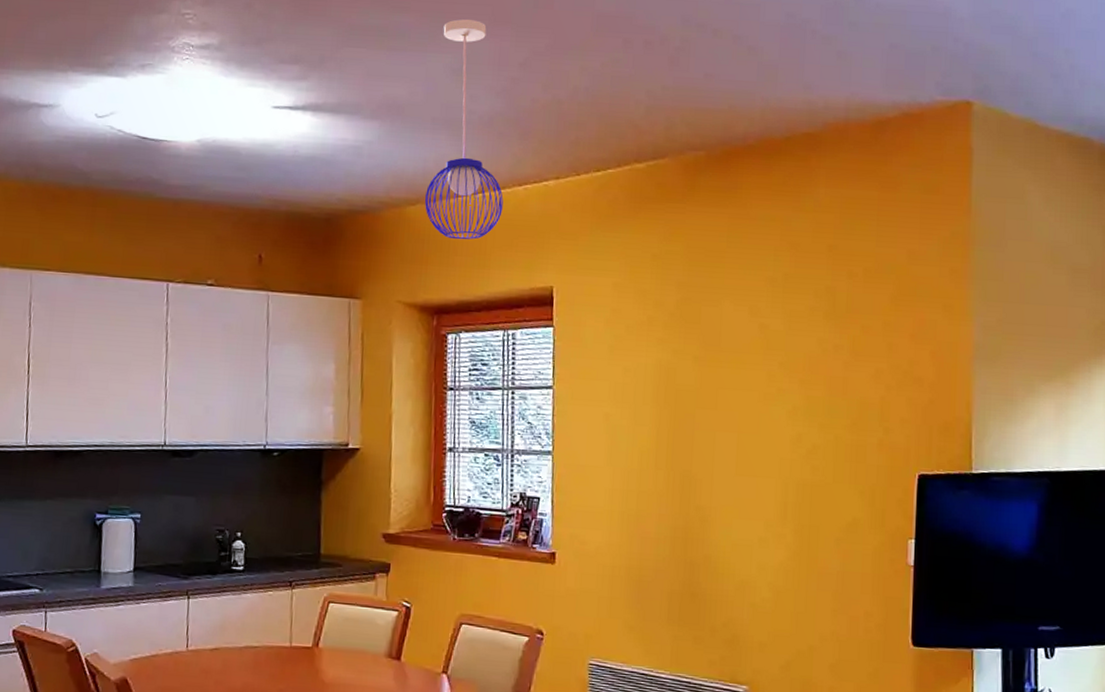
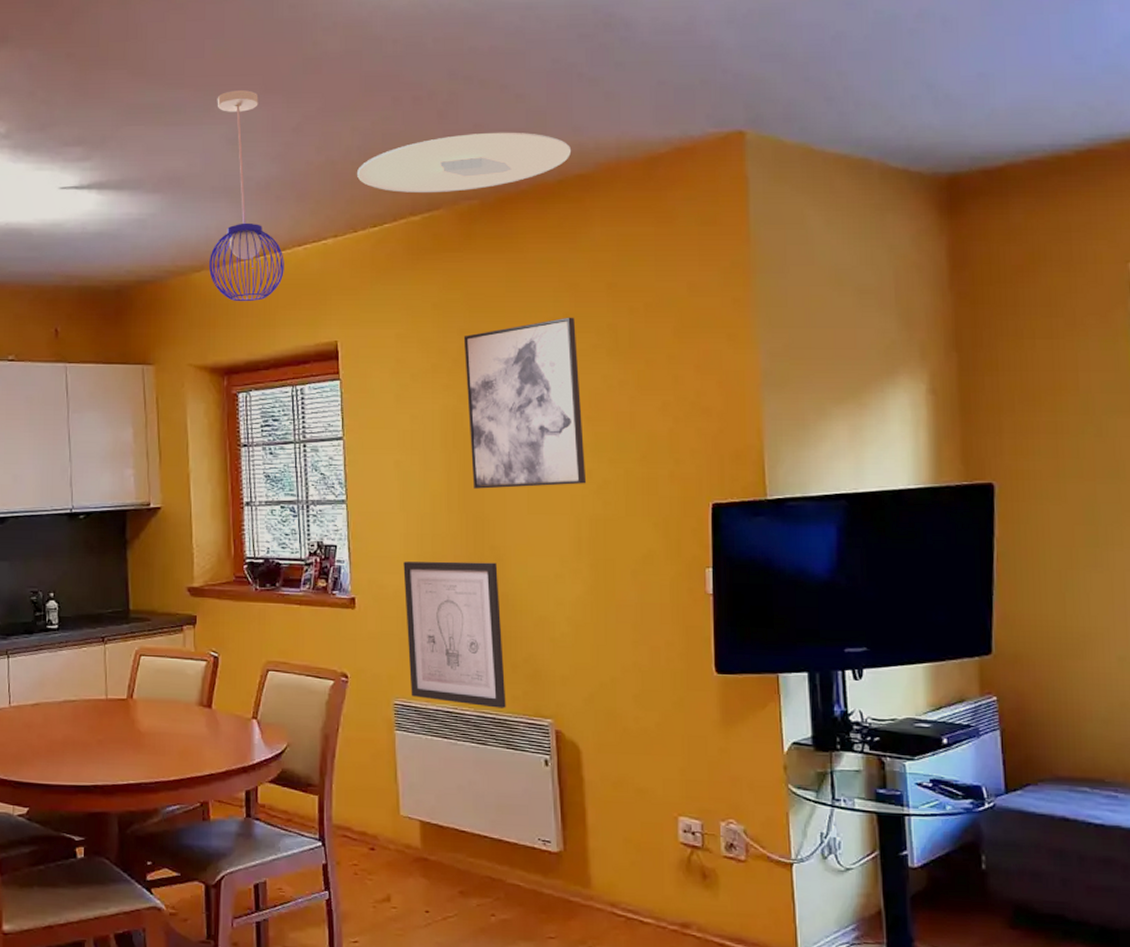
ceiling light: none [583,83,801,141] -> present [357,132,572,193]
wall art: none [606,518,703,673] -> present [403,561,506,708]
wall art: none [681,277,796,448] -> present [463,317,587,489]

